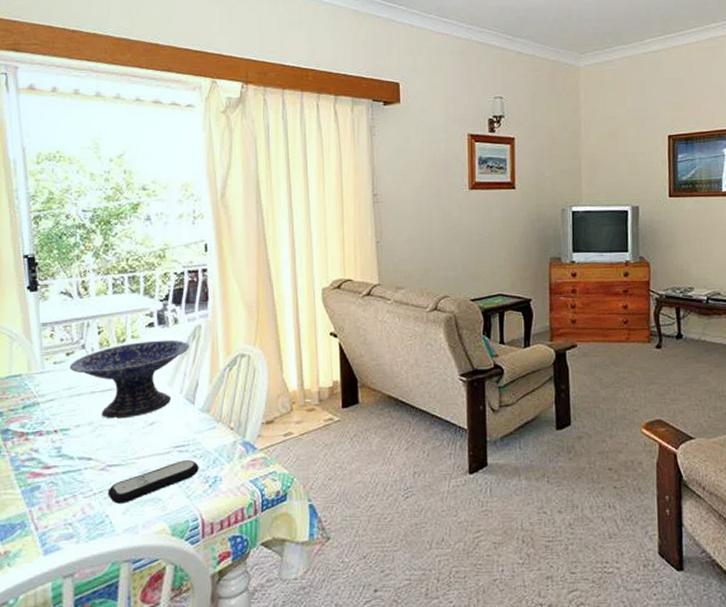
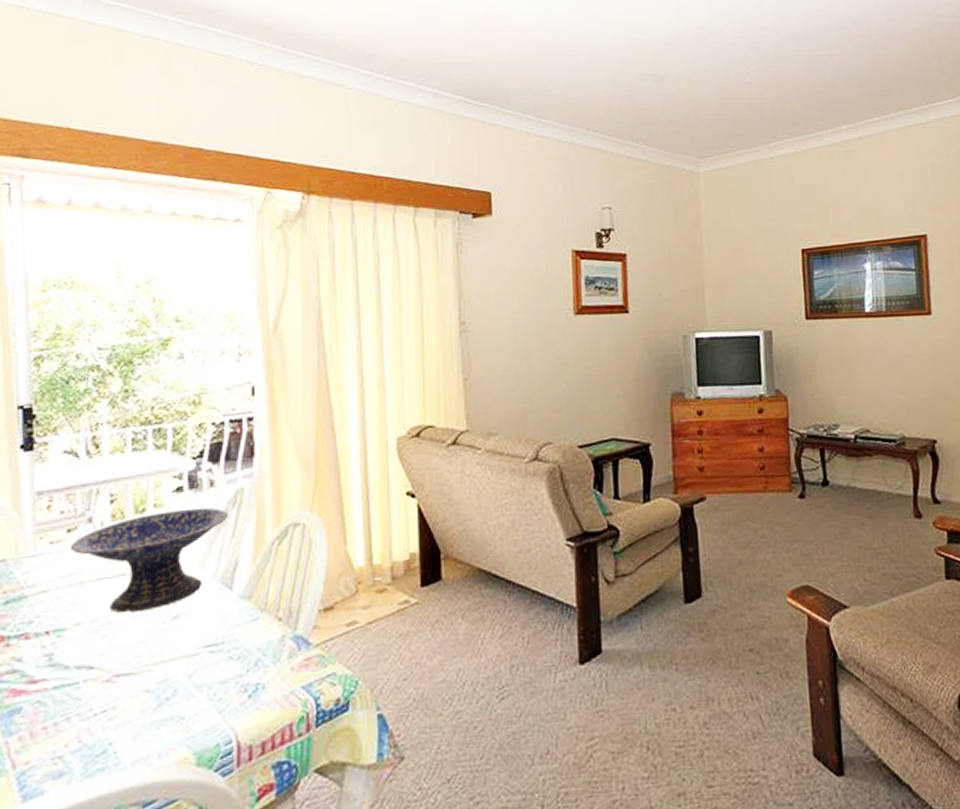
remote control: present [108,460,199,504] -> none [113,663,236,727]

